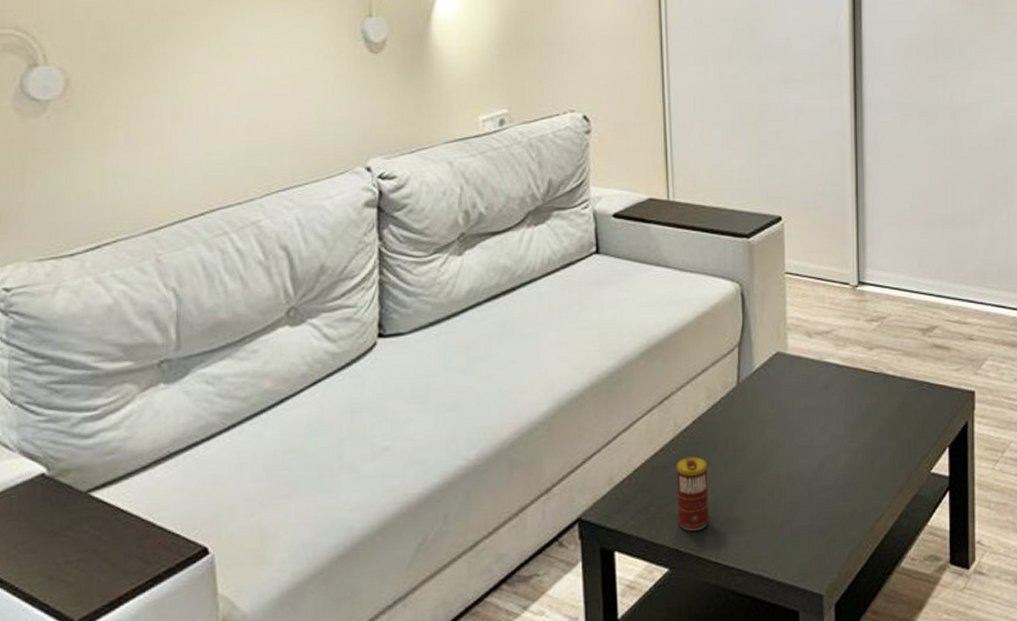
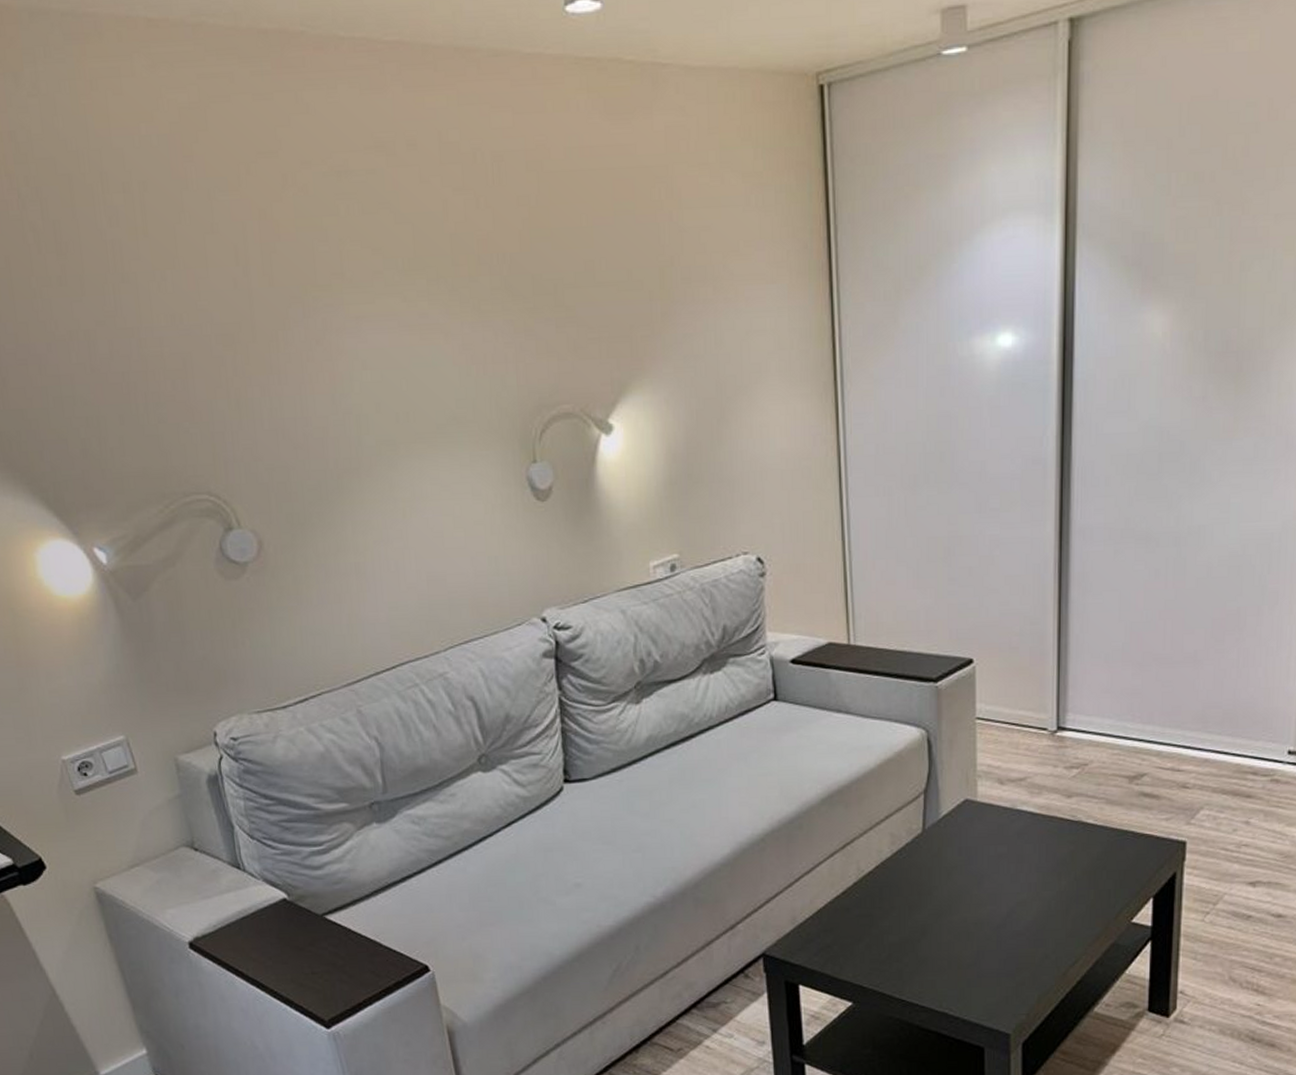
beverage can: present [676,456,709,532] -> none [859,900,893,970]

